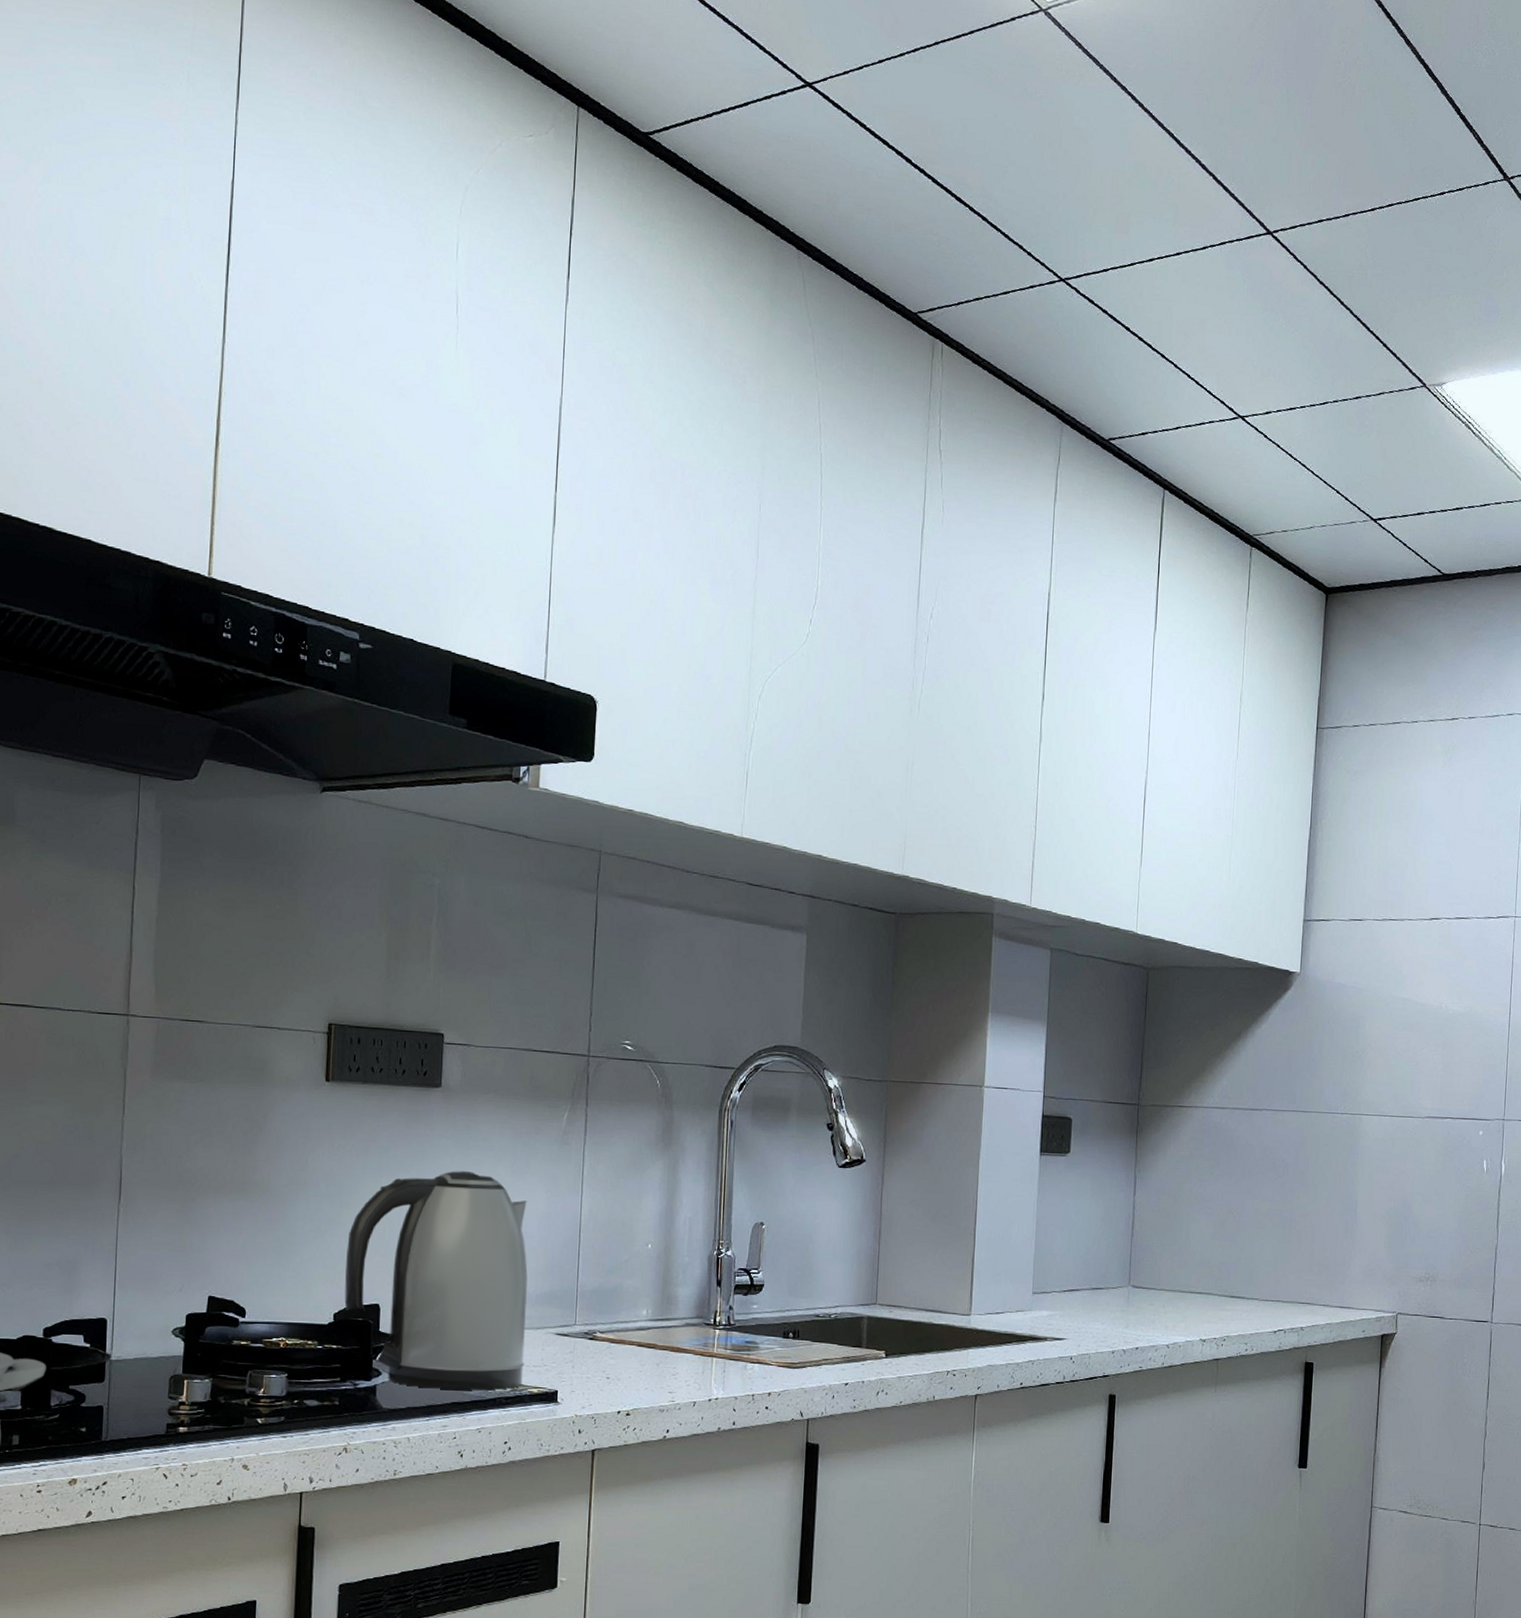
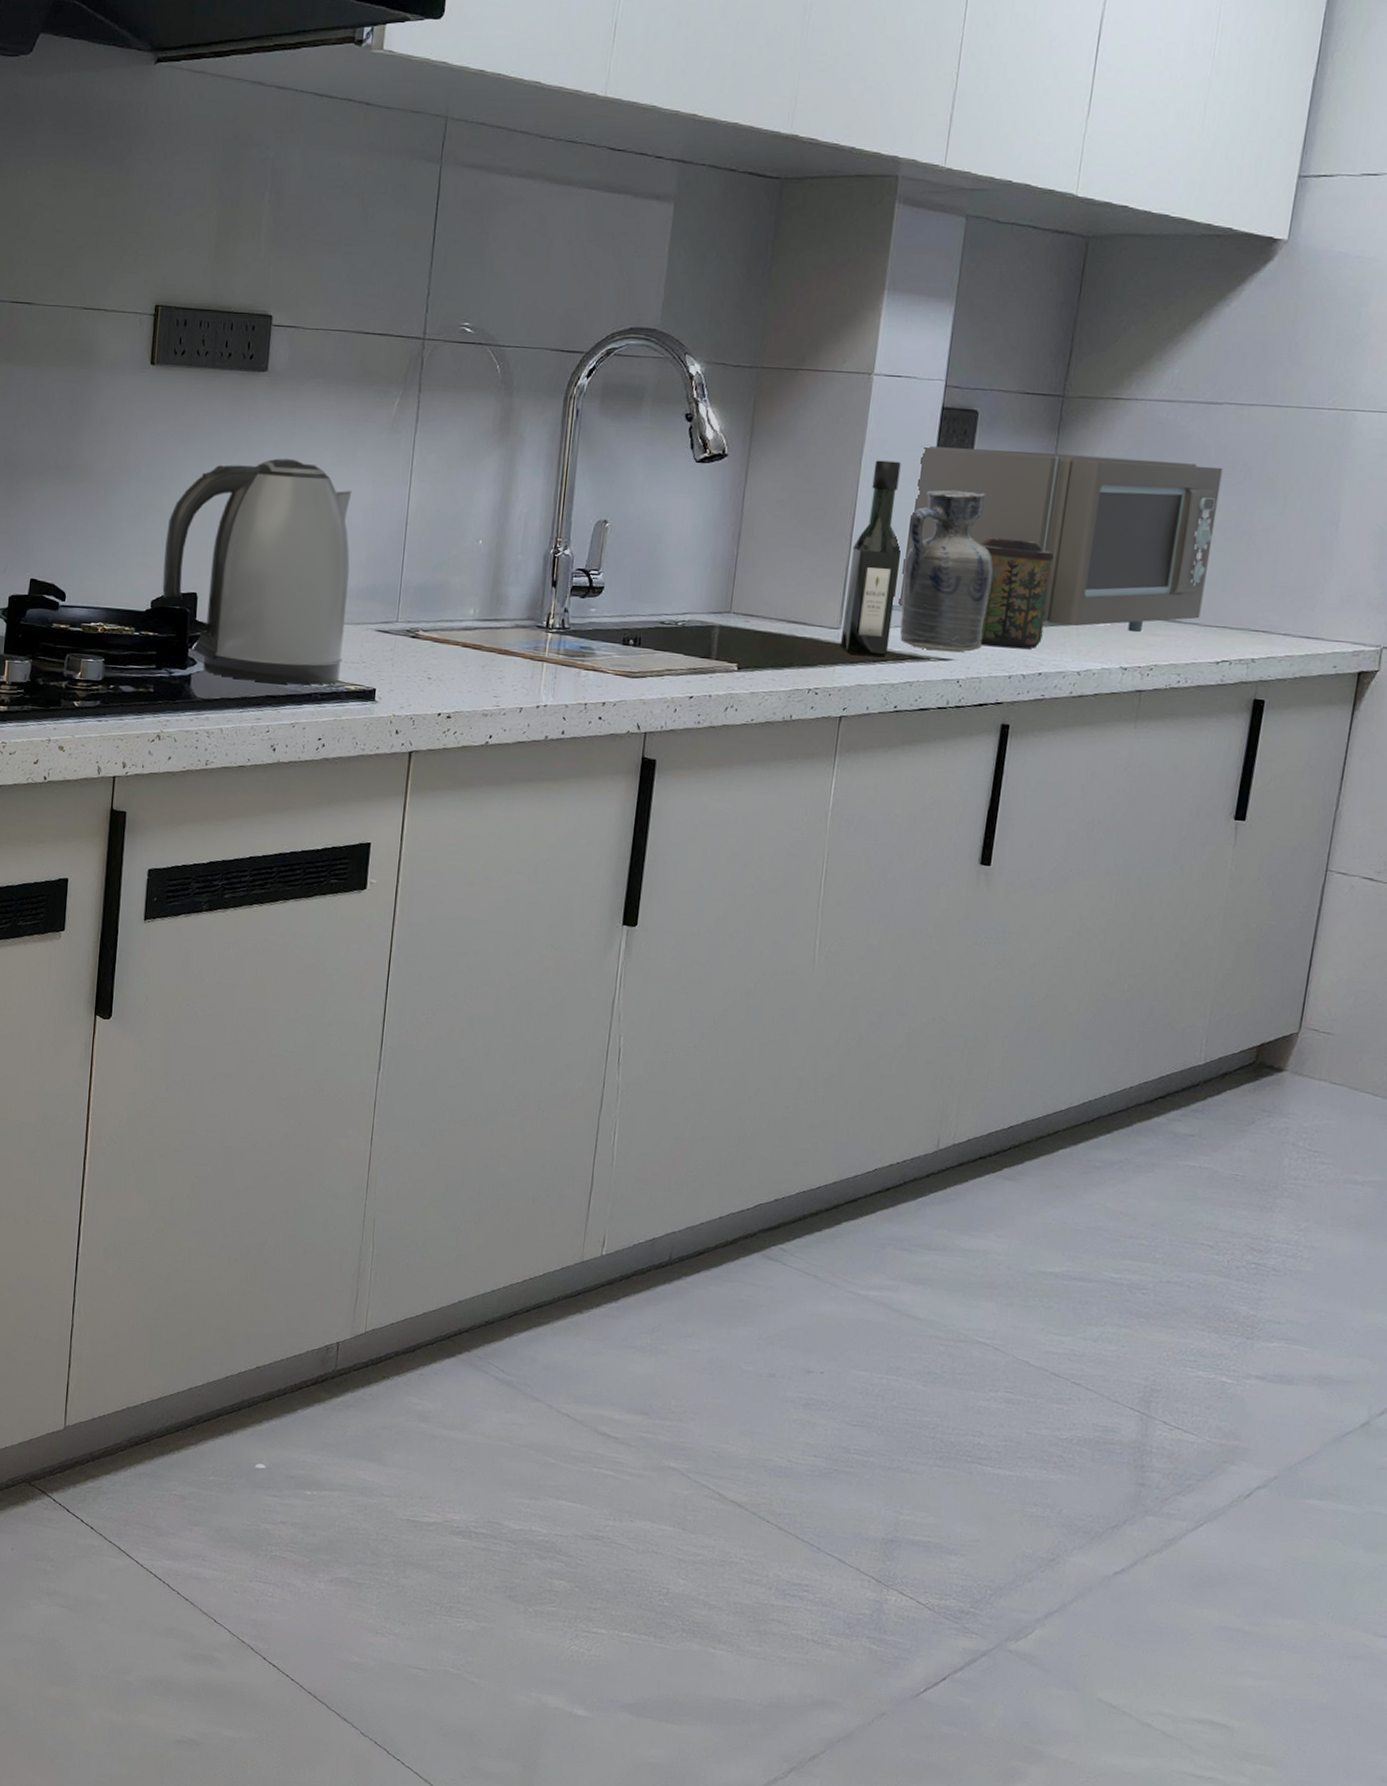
bottle: none [972,1163,1017,1339] -> present [840,460,901,657]
microwave: none [1011,1150,1266,1309] -> present [892,446,1223,633]
ceramic jug: none [1019,1187,1094,1332] -> present [899,489,995,653]
canister: none [1081,1229,1141,1327] -> present [980,537,1055,649]

